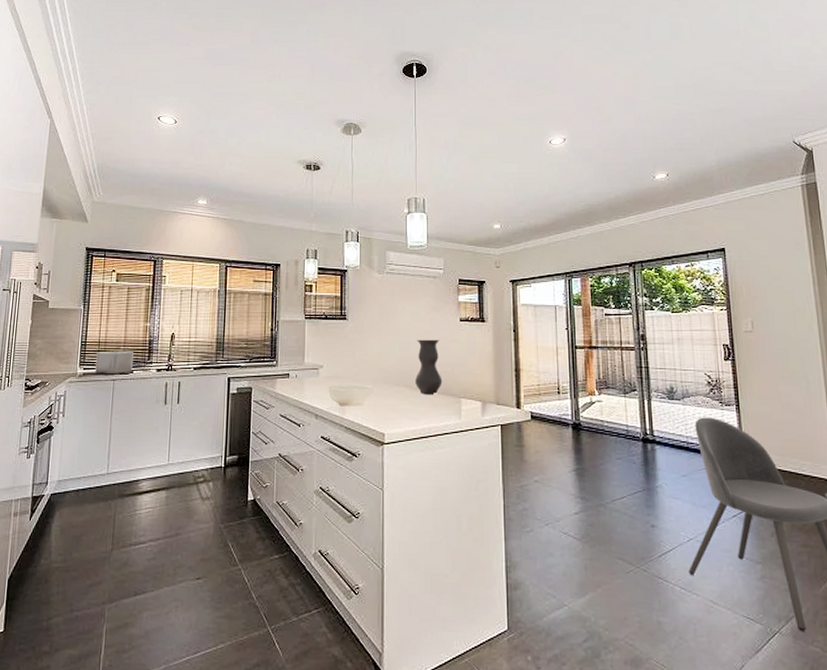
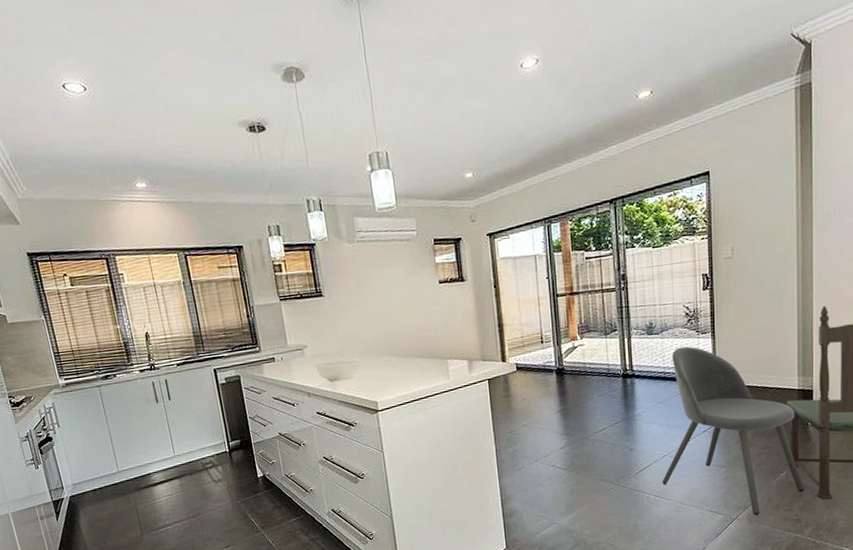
toaster: present [95,352,134,375] -> none [73,356,116,383]
vase: present [414,339,443,394] -> none [397,304,428,360]

